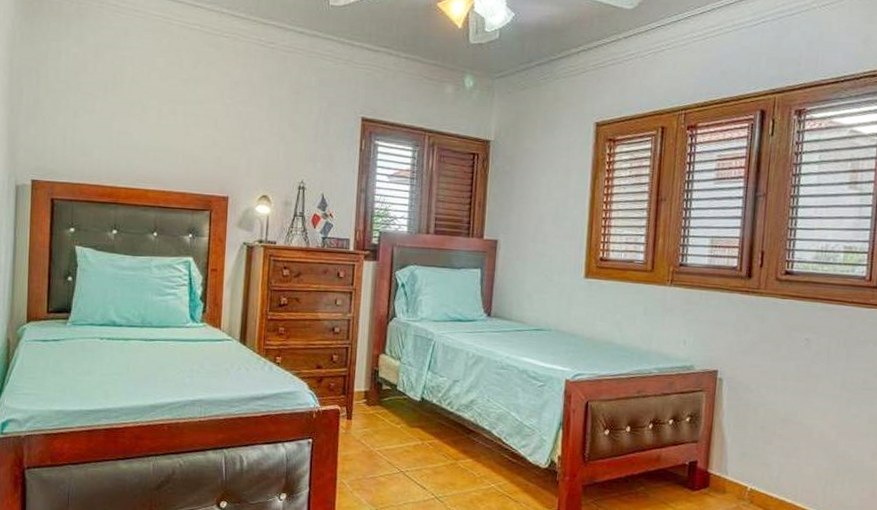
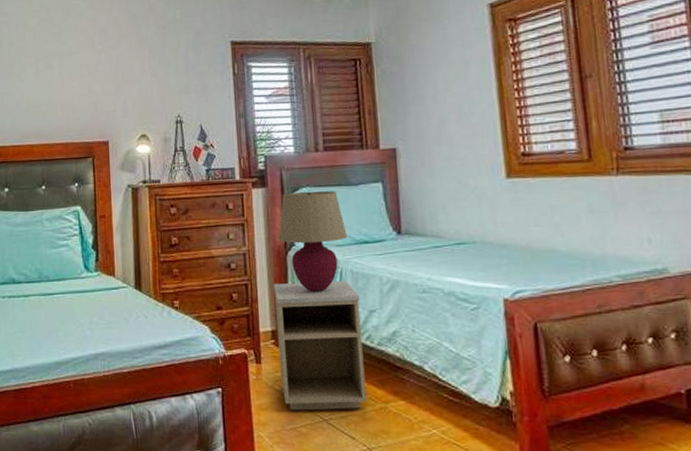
nightstand: none [367,350,447,464] -> present [273,280,367,411]
table lamp: none [382,269,444,361] -> present [278,191,348,292]

